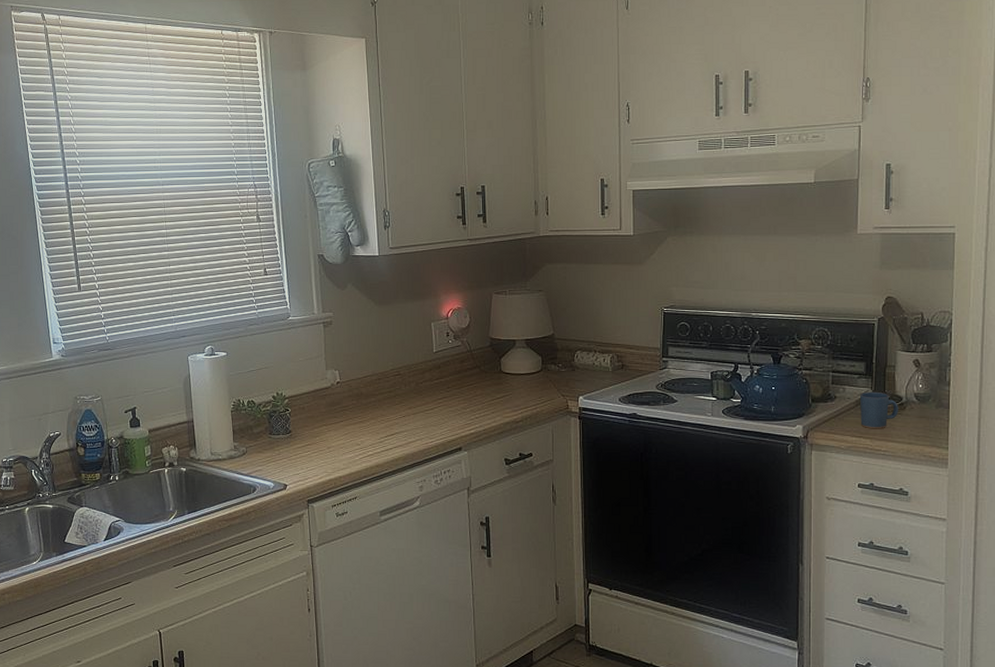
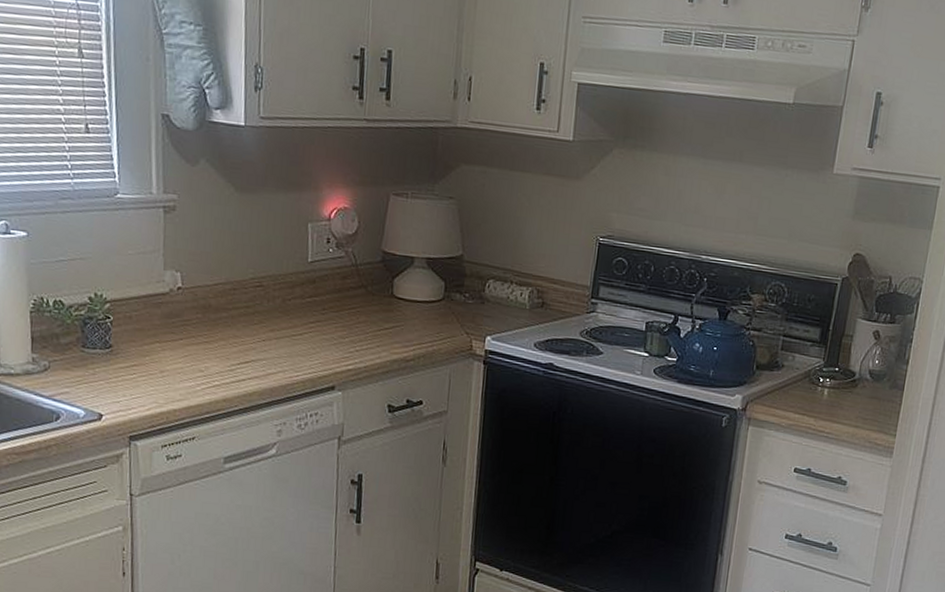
mug: present [860,391,898,429] -> none [806,362,850,408]

